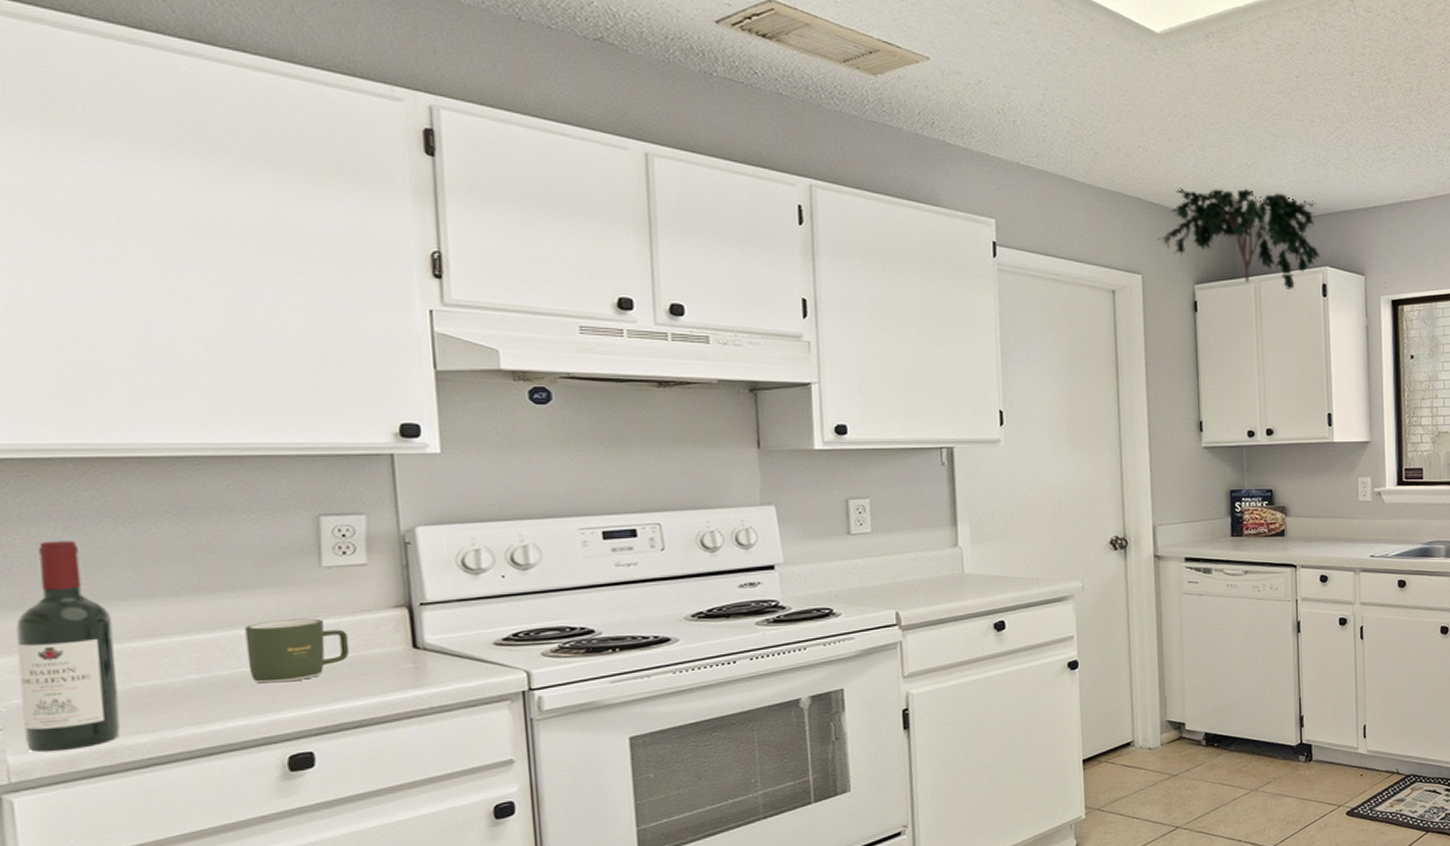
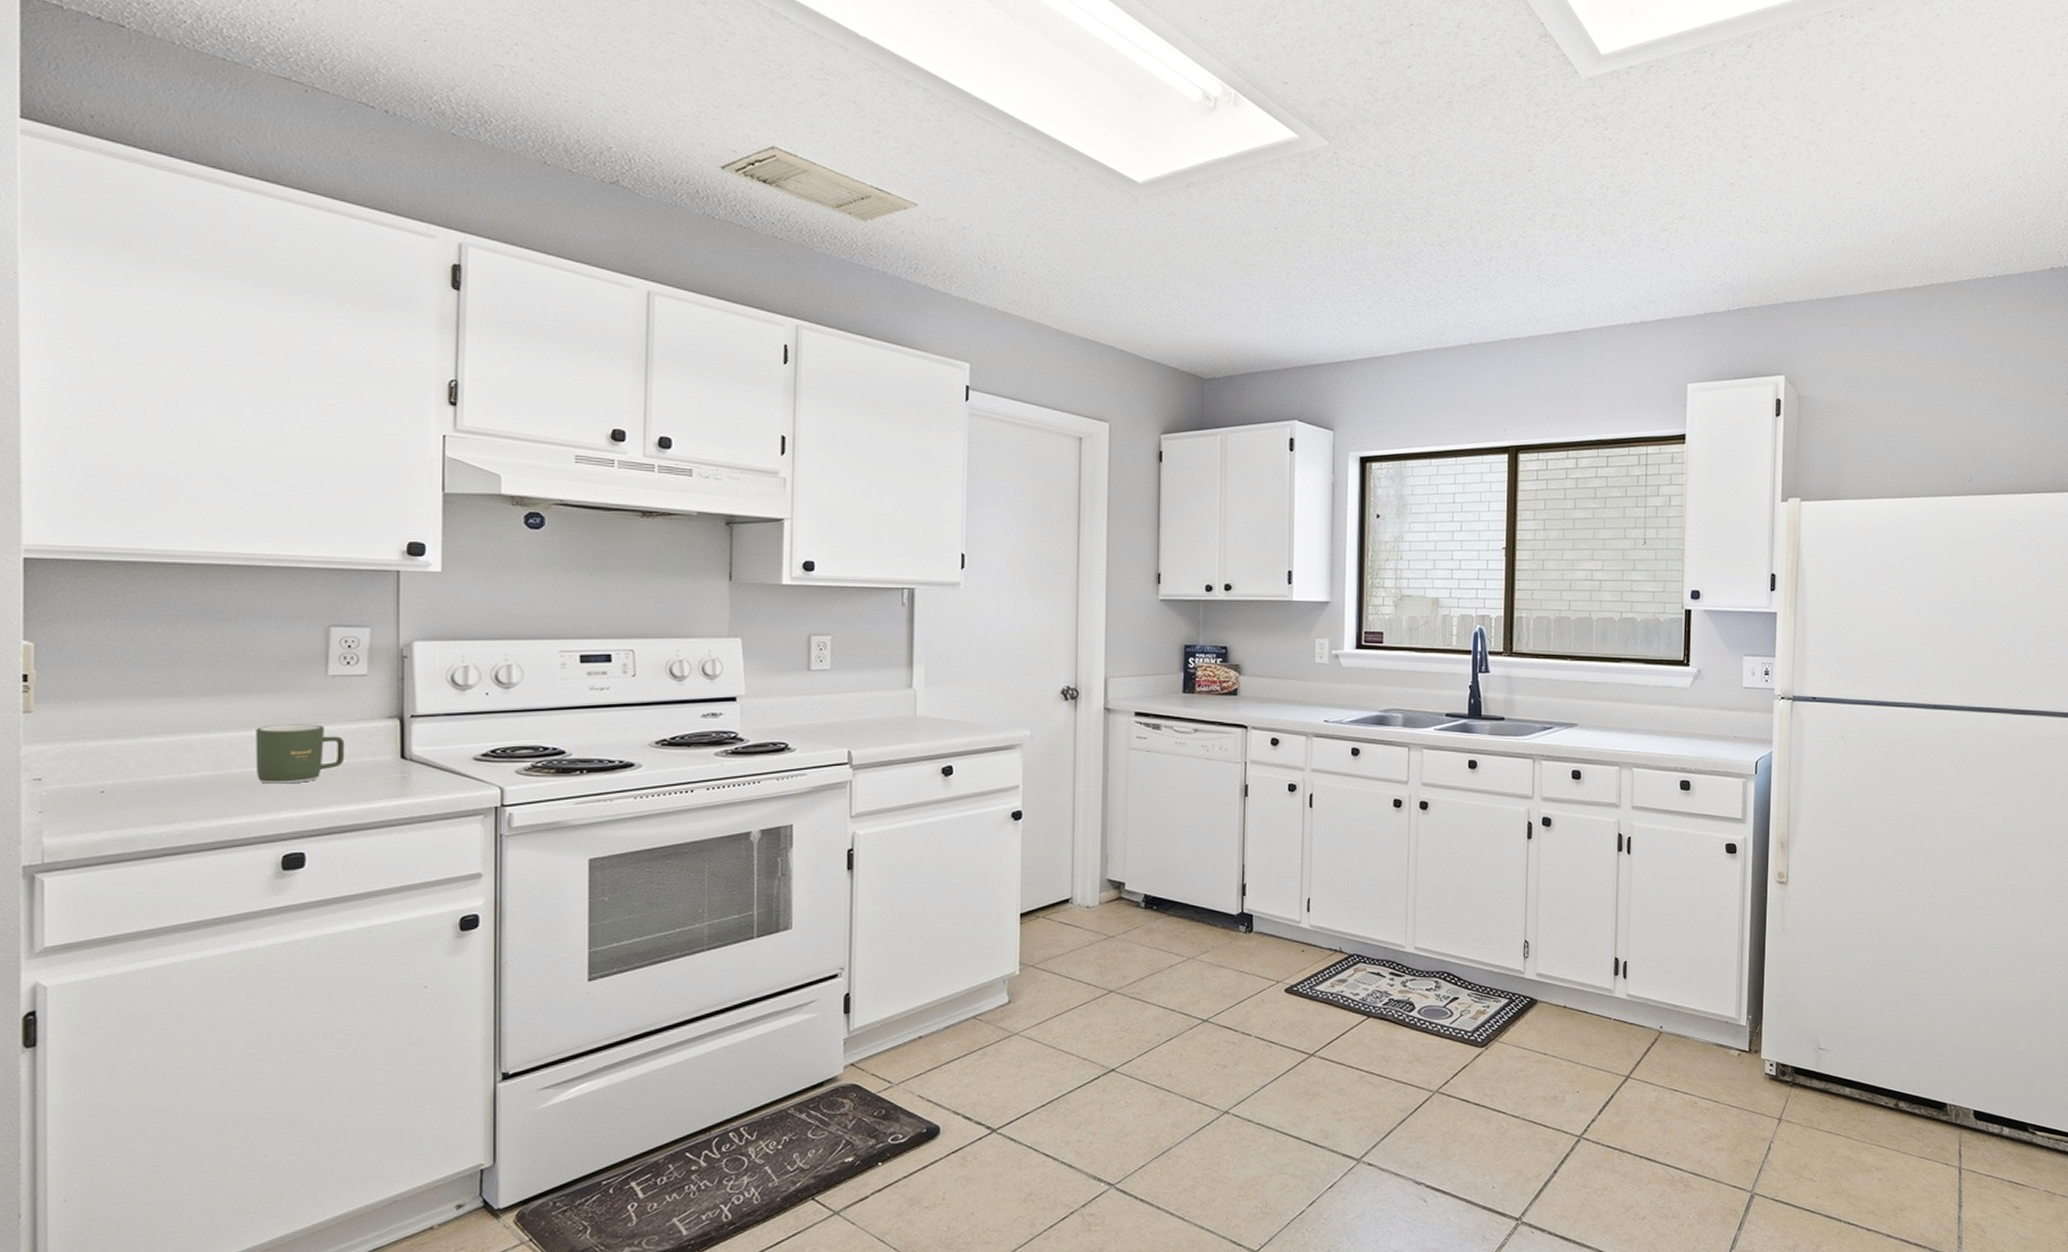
wine bottle: present [15,540,121,753] -> none [60,638,143,837]
plant: present [1157,188,1321,291] -> none [1126,337,1289,444]

